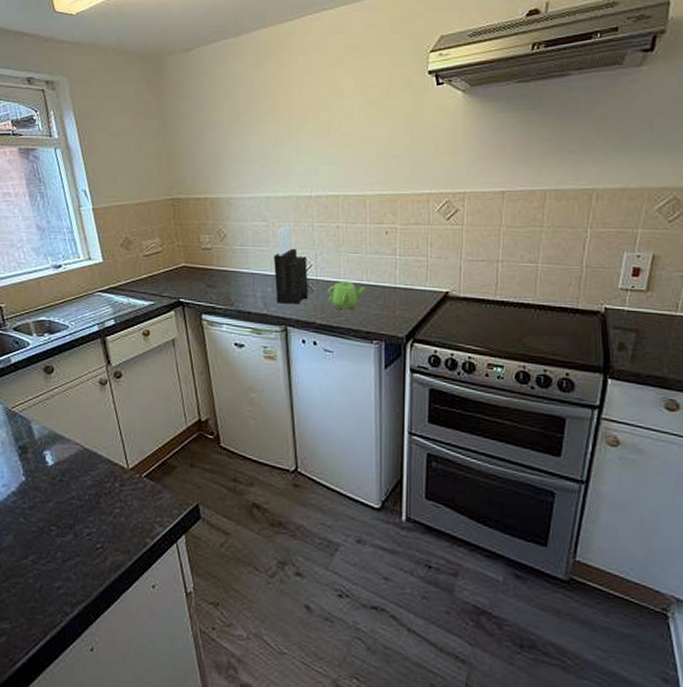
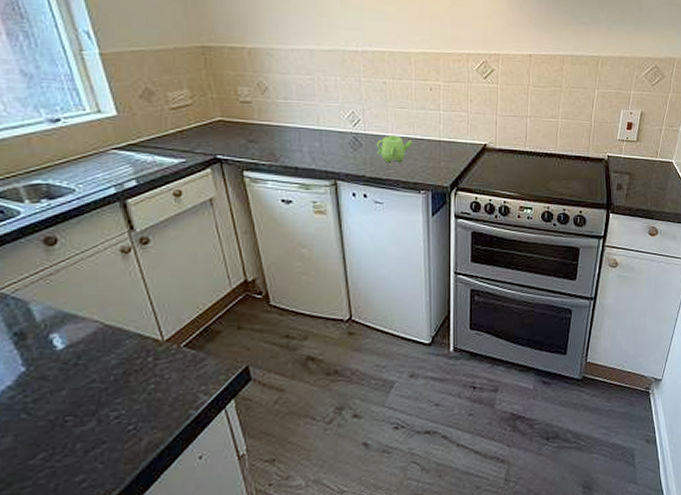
knife block: present [273,225,308,304] -> none [320,79,357,158]

